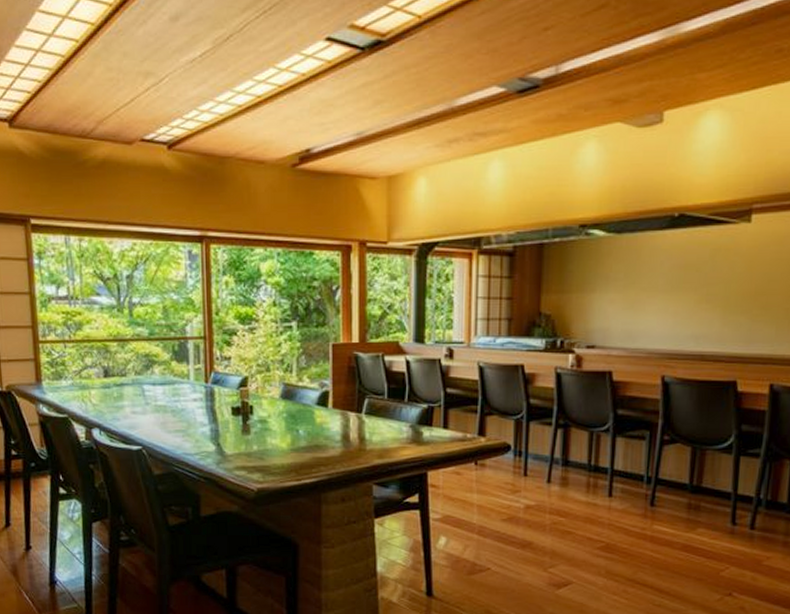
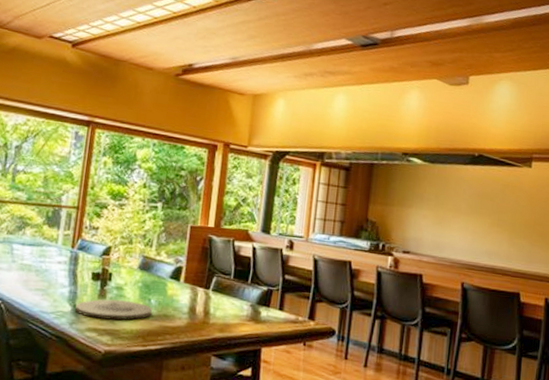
plate: none [219,434,301,456] -> present [74,299,152,321]

